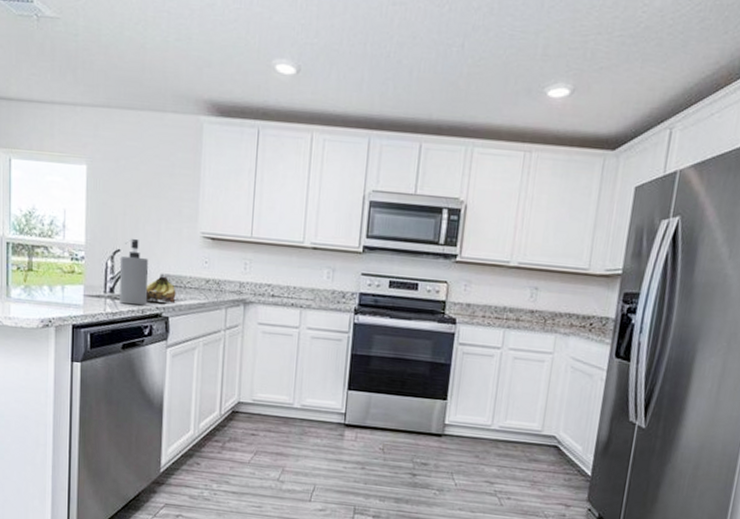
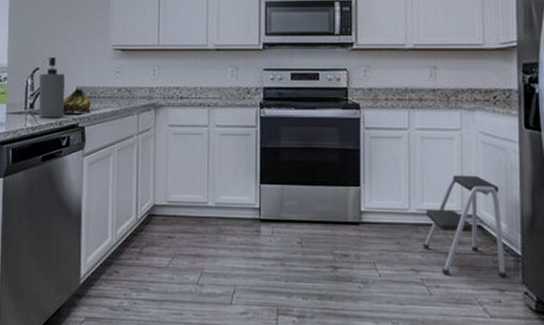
step stool: none [500,397,581,495] -> present [422,175,507,278]

